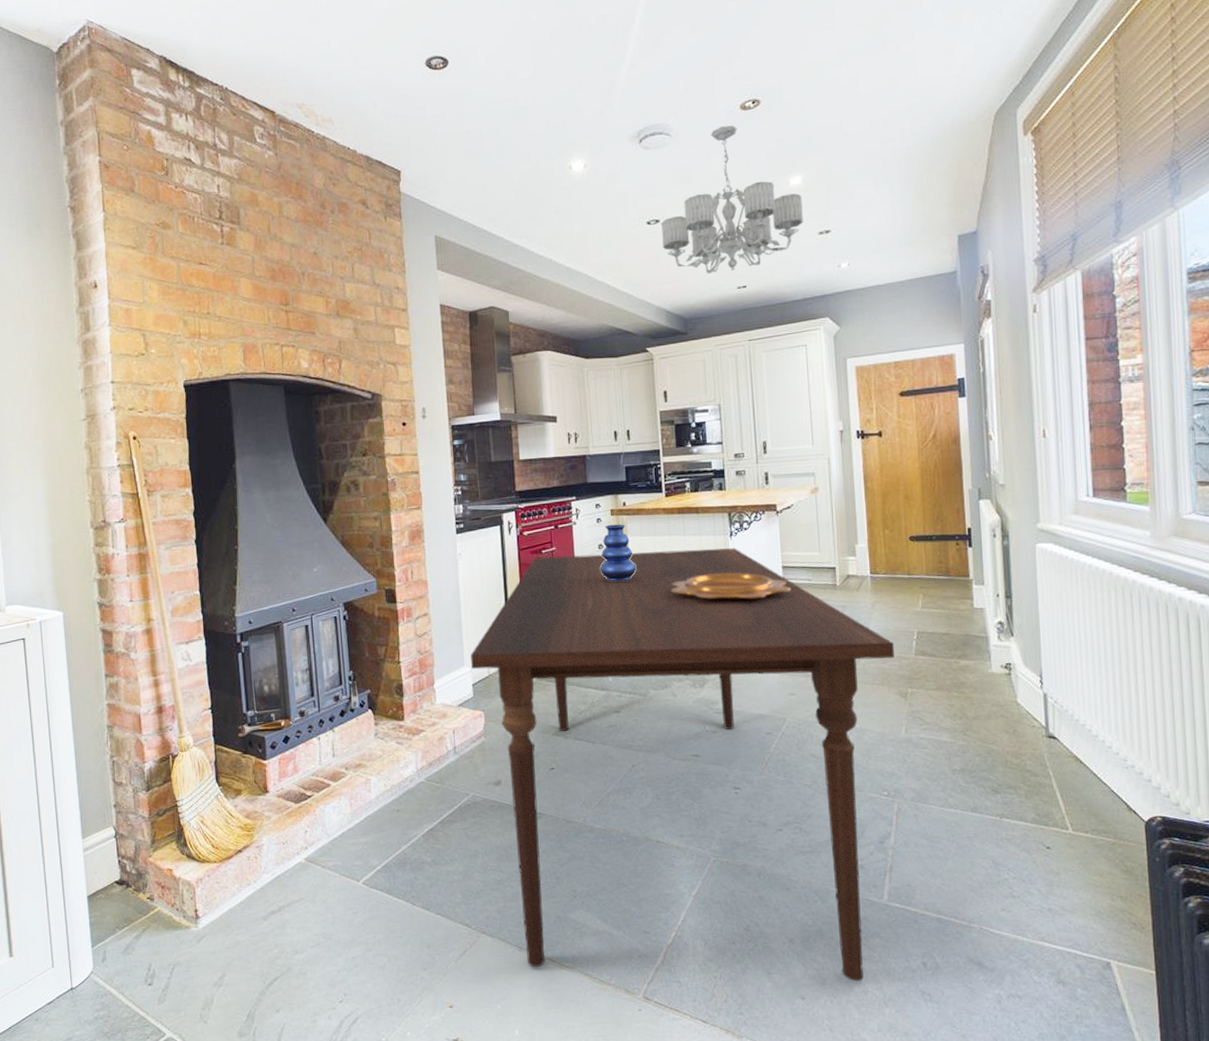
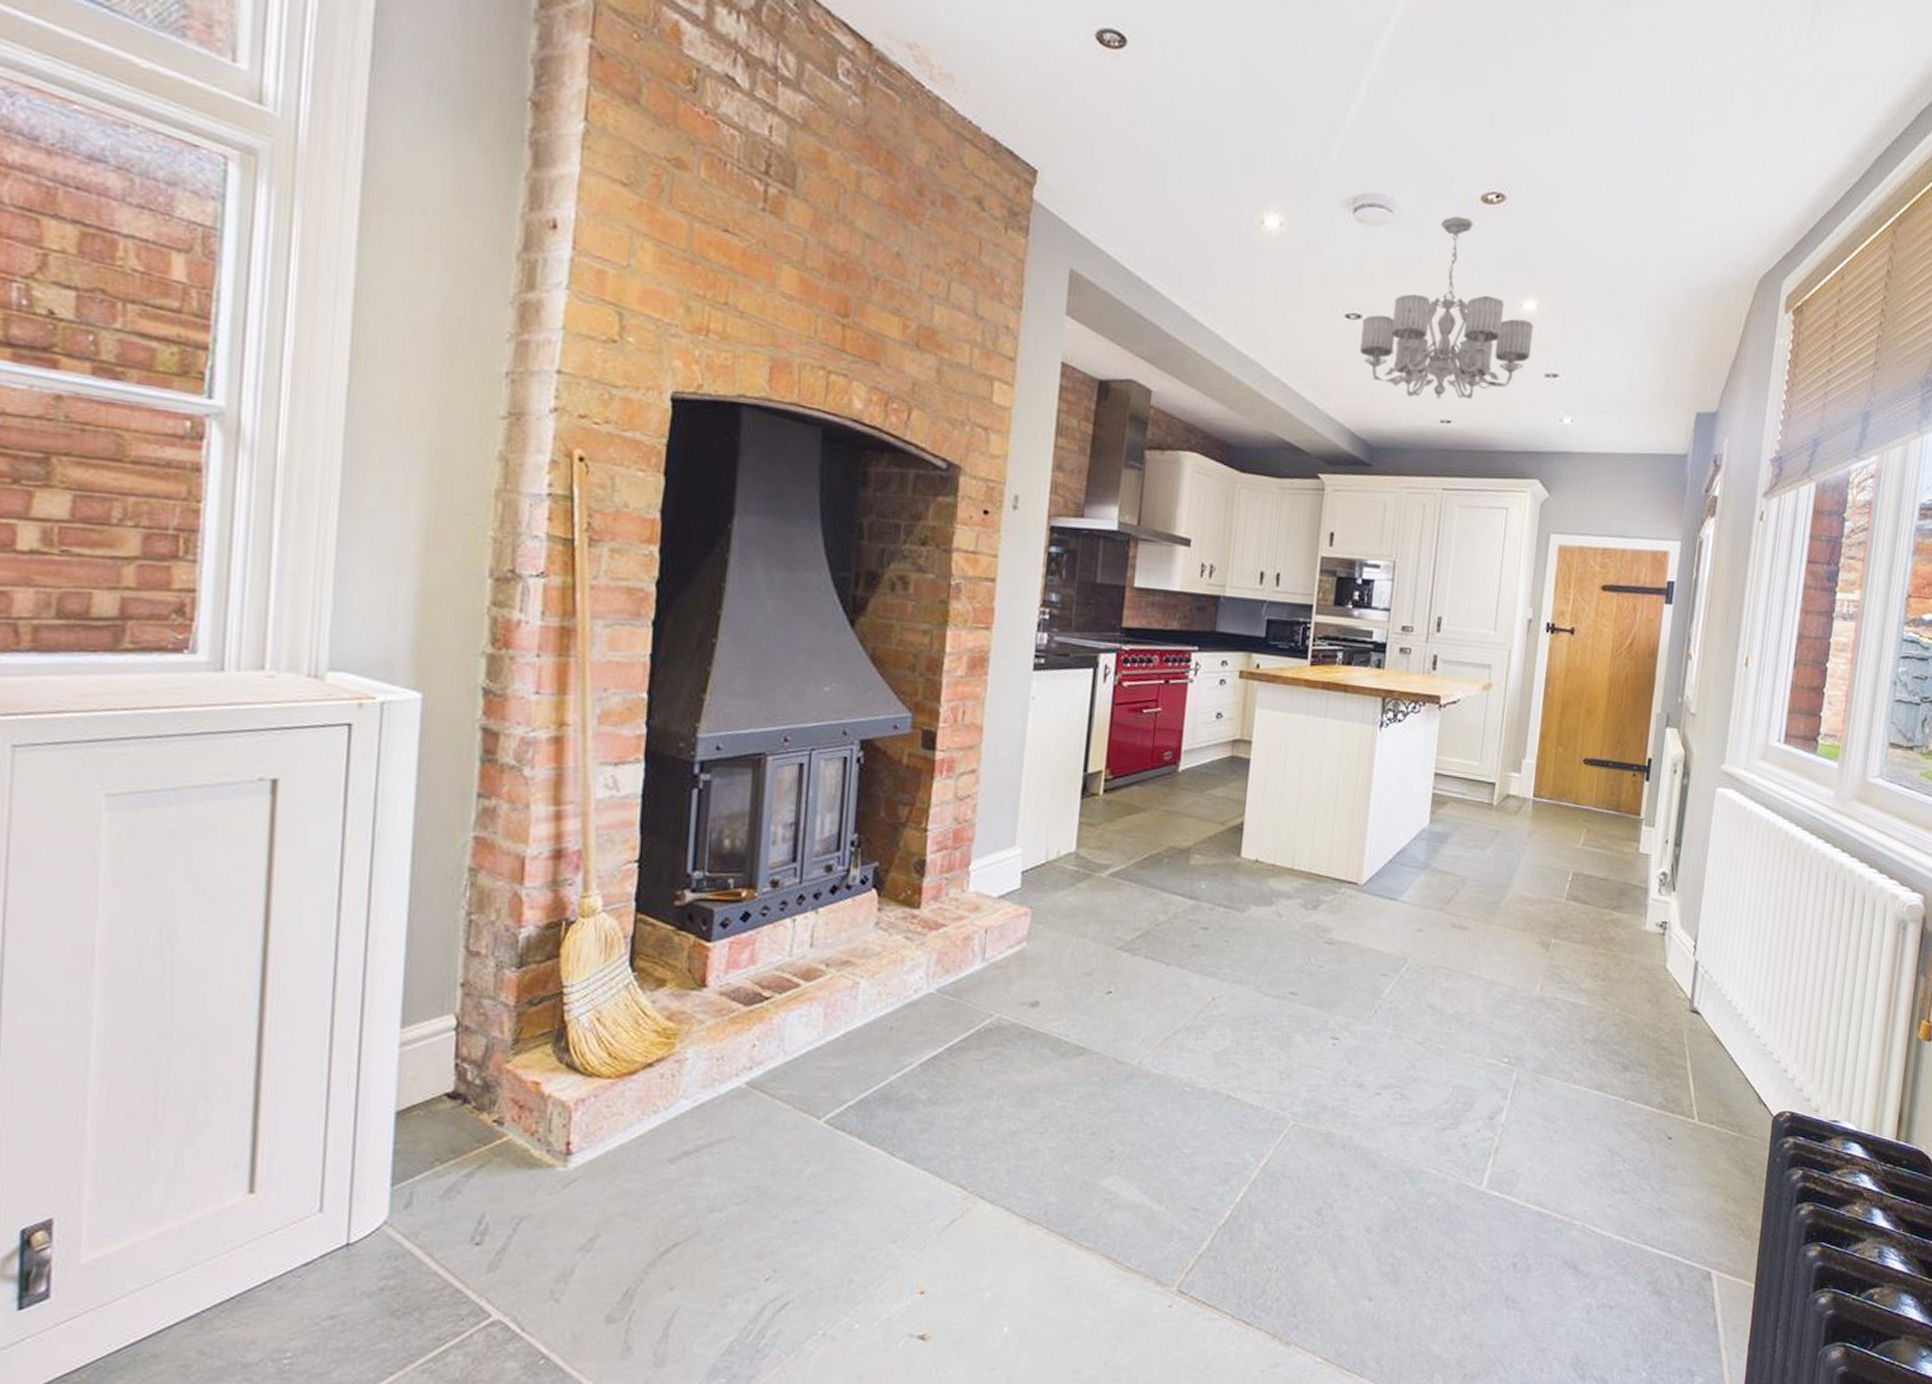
dining table: present [471,548,894,982] -> none [1024,718,1545,1282]
vase: present [600,524,636,582] -> none [1214,689,1259,764]
decorative bowl: present [671,572,790,602] -> none [1297,769,1440,810]

